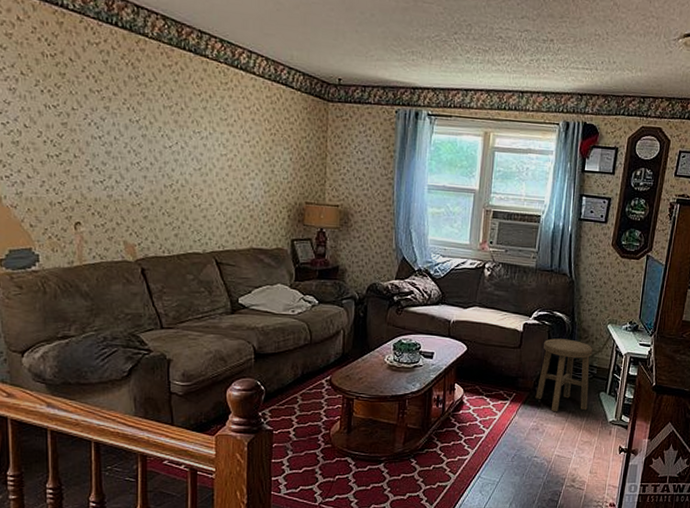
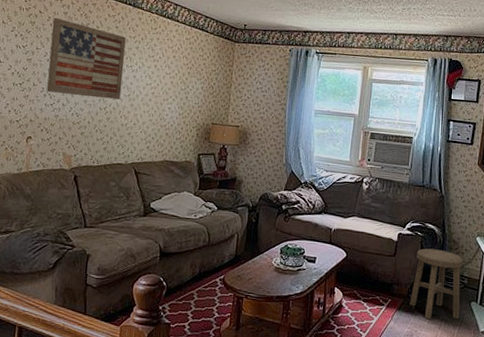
wall art: none [89,67,190,175] -> present [46,17,126,100]

